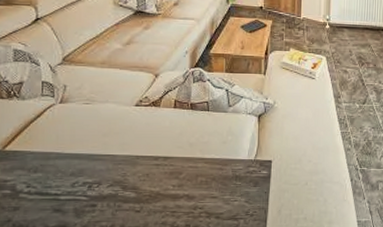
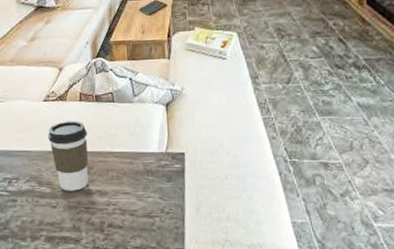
coffee cup: none [137,126,179,196] -> present [48,120,88,191]

